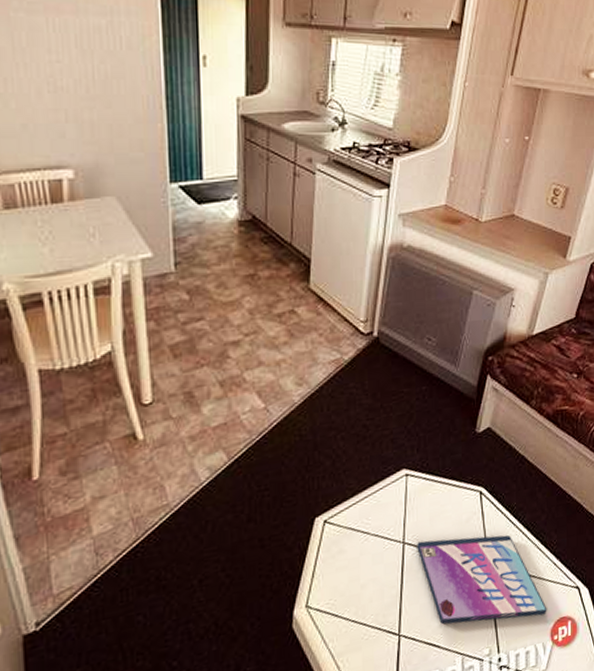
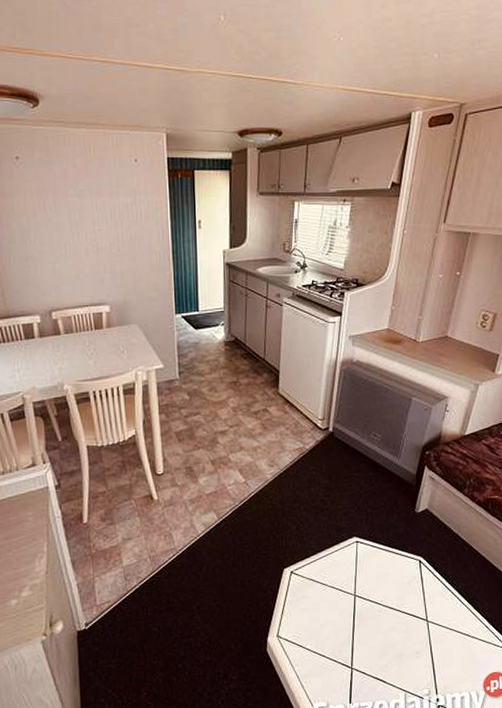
video game case: present [417,535,547,625] -> none [366,595,480,669]

